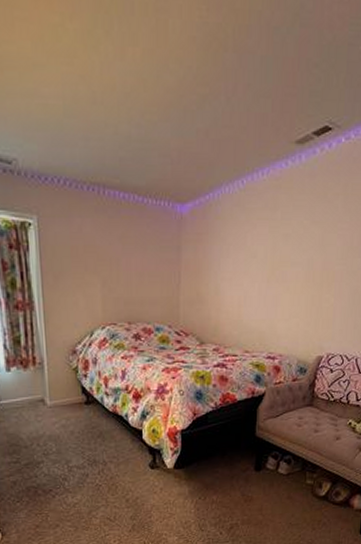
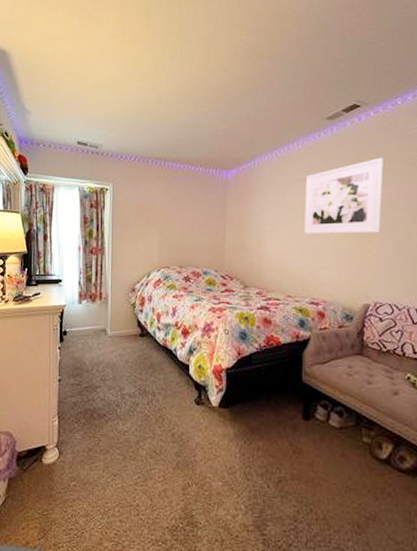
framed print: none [264,194,349,283] -> present [303,157,383,234]

